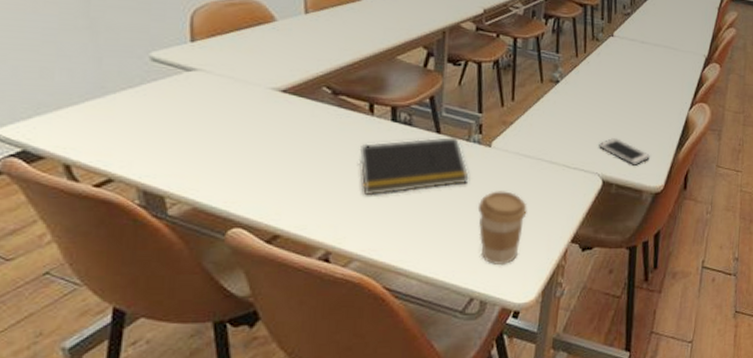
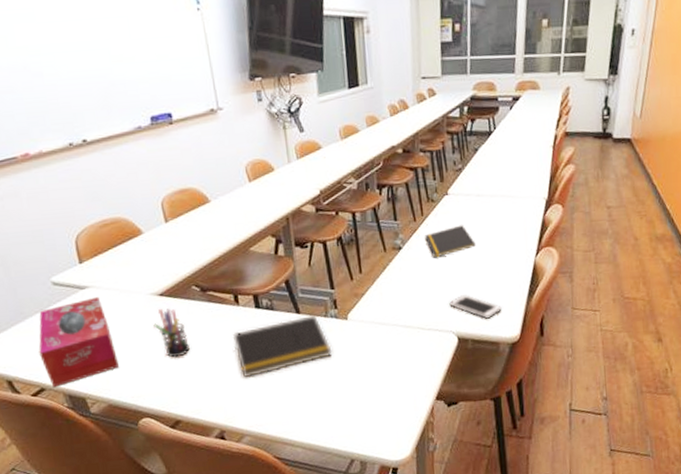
tissue box: none [115,82,217,180] -> present [39,296,120,388]
pen holder: none [268,107,307,163] -> present [153,308,190,358]
coffee cup: present [477,191,528,266] -> none [344,359,391,428]
notepad: none [584,68,634,97] -> present [425,225,476,258]

